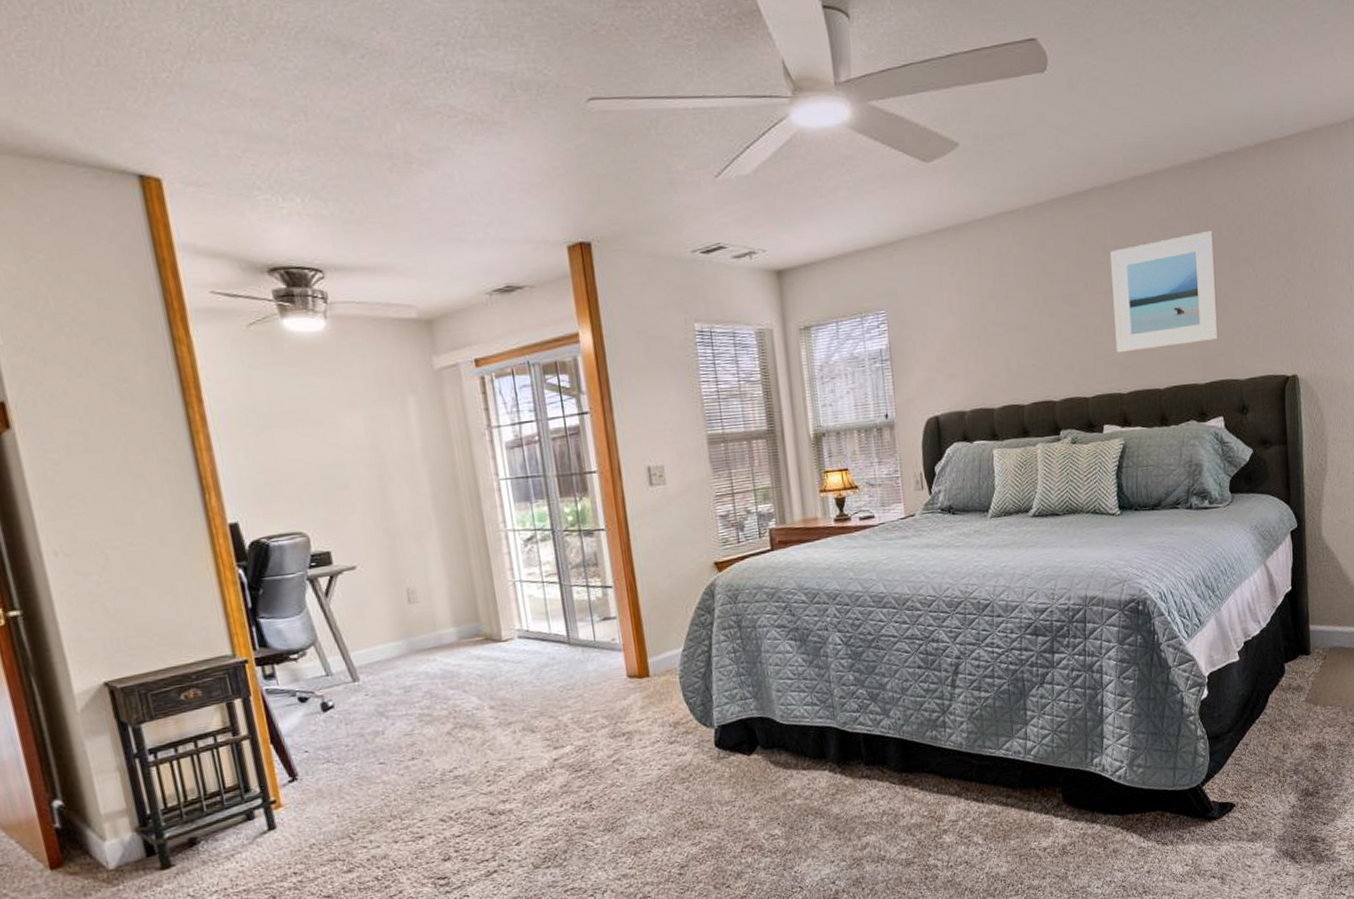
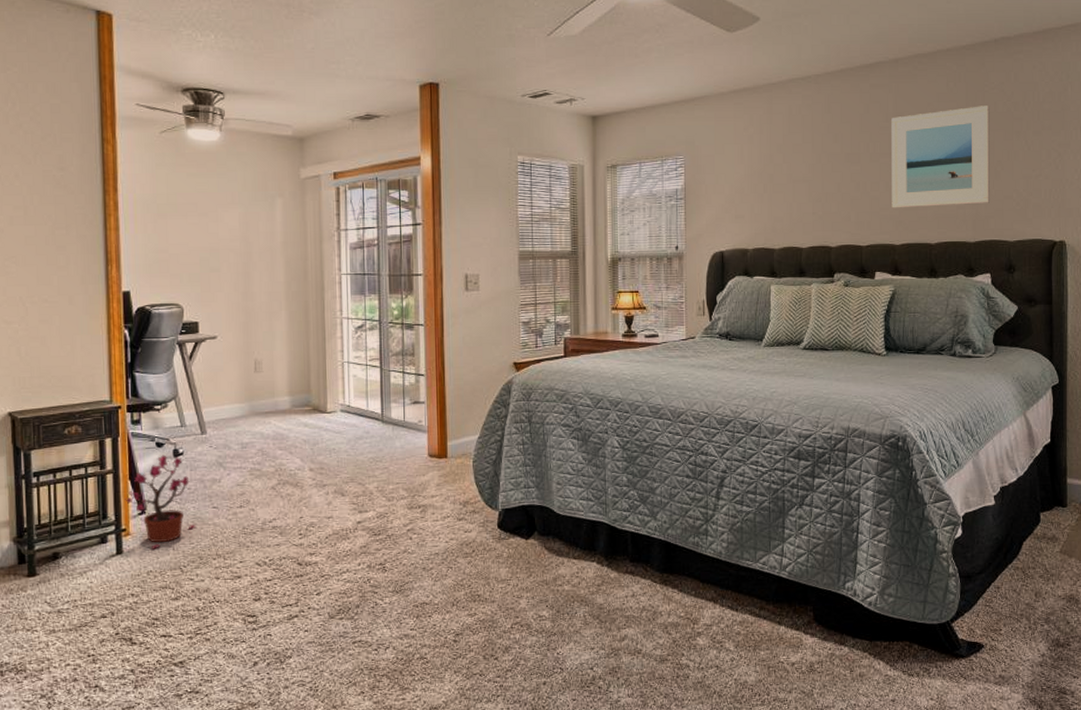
potted plant: none [269,710,362,820] -> present [125,455,196,549]

